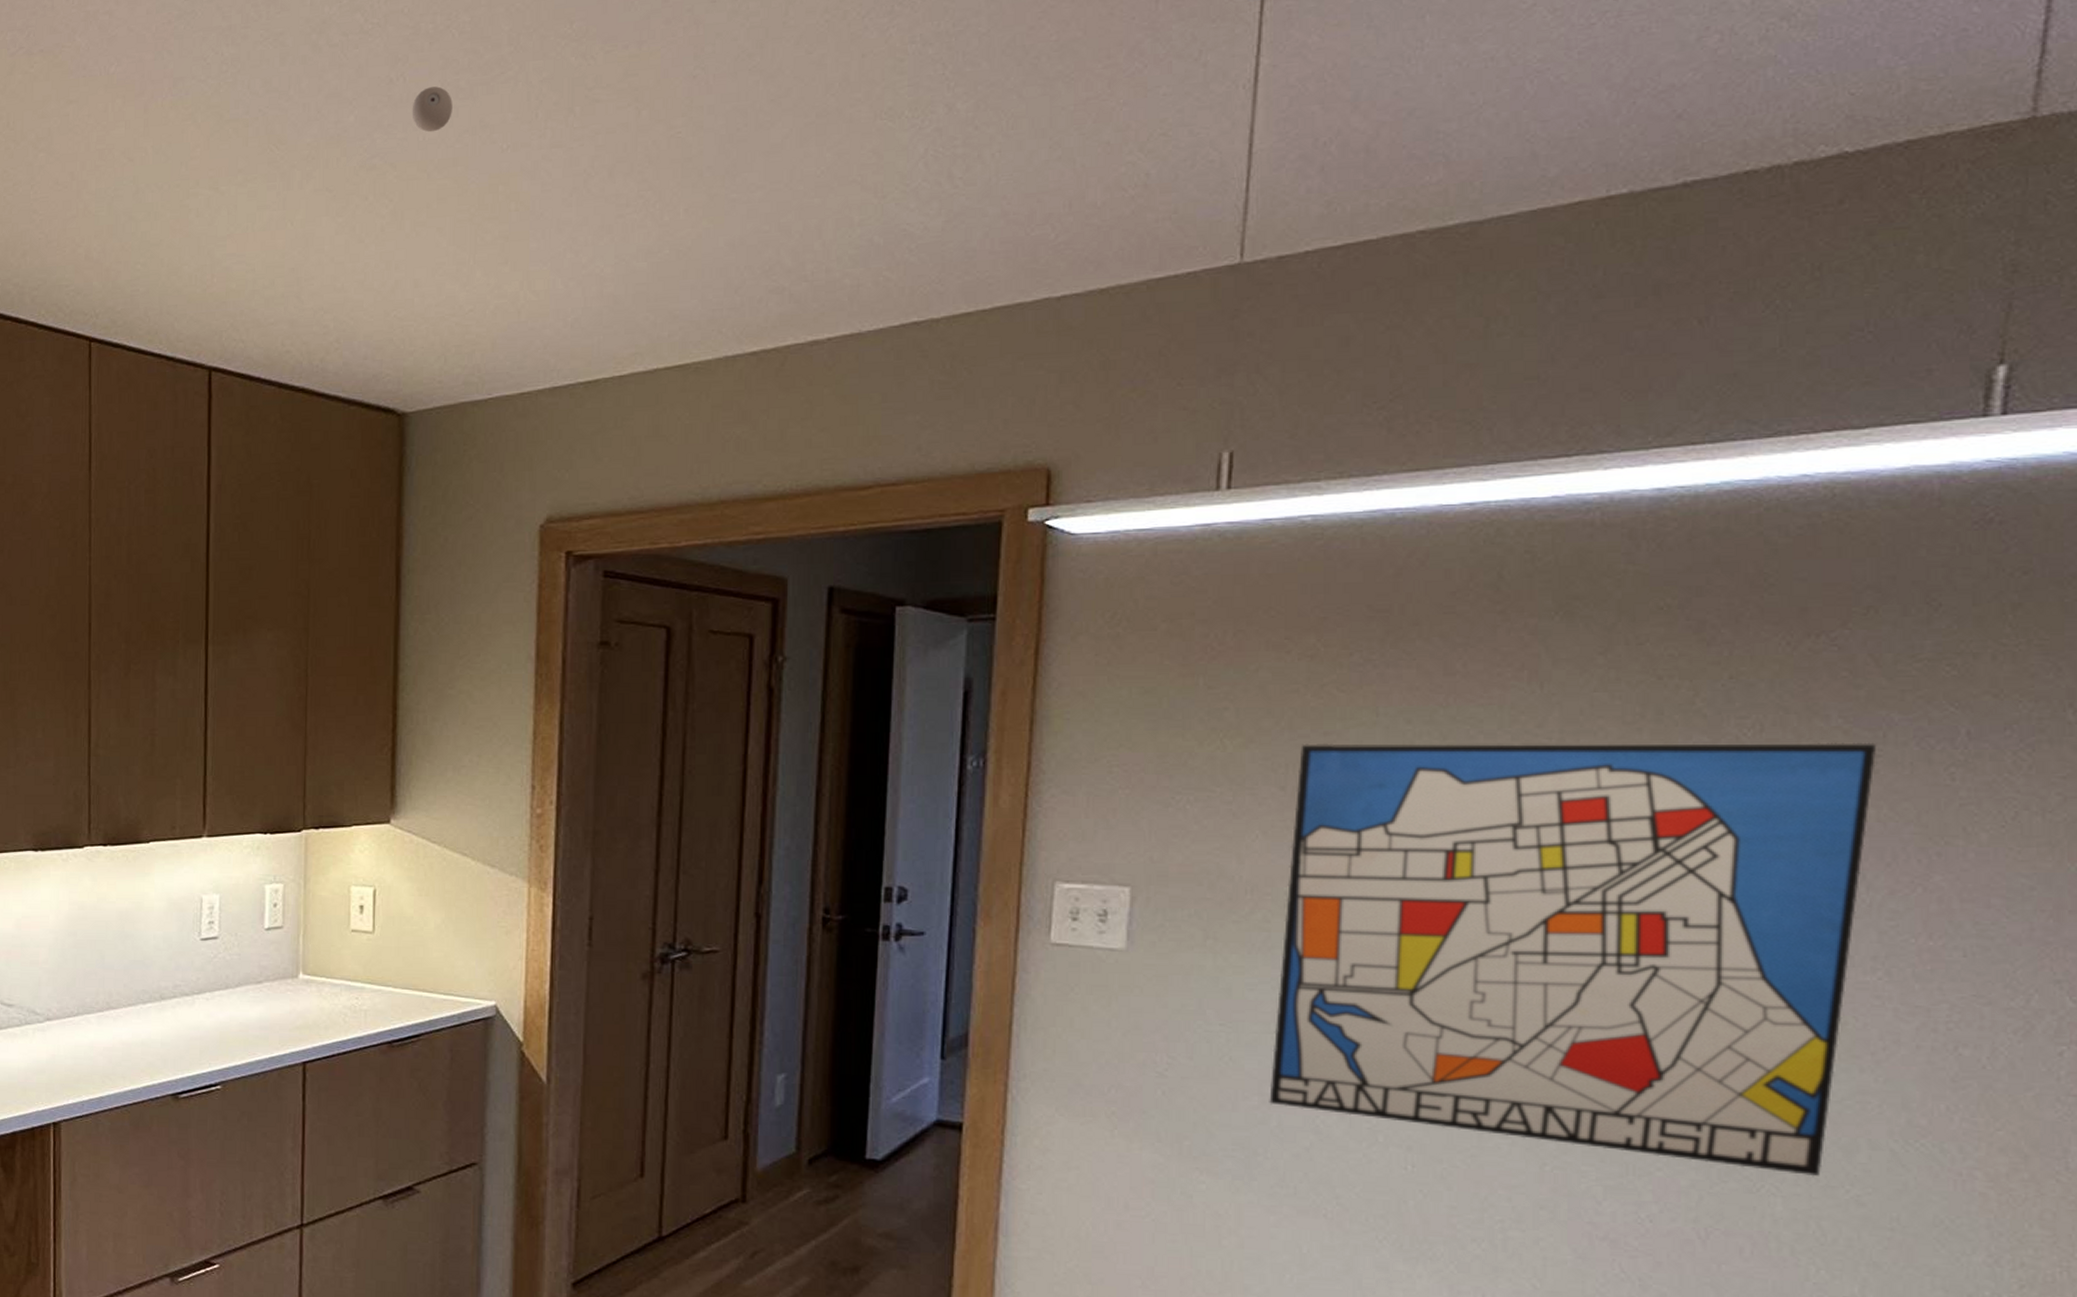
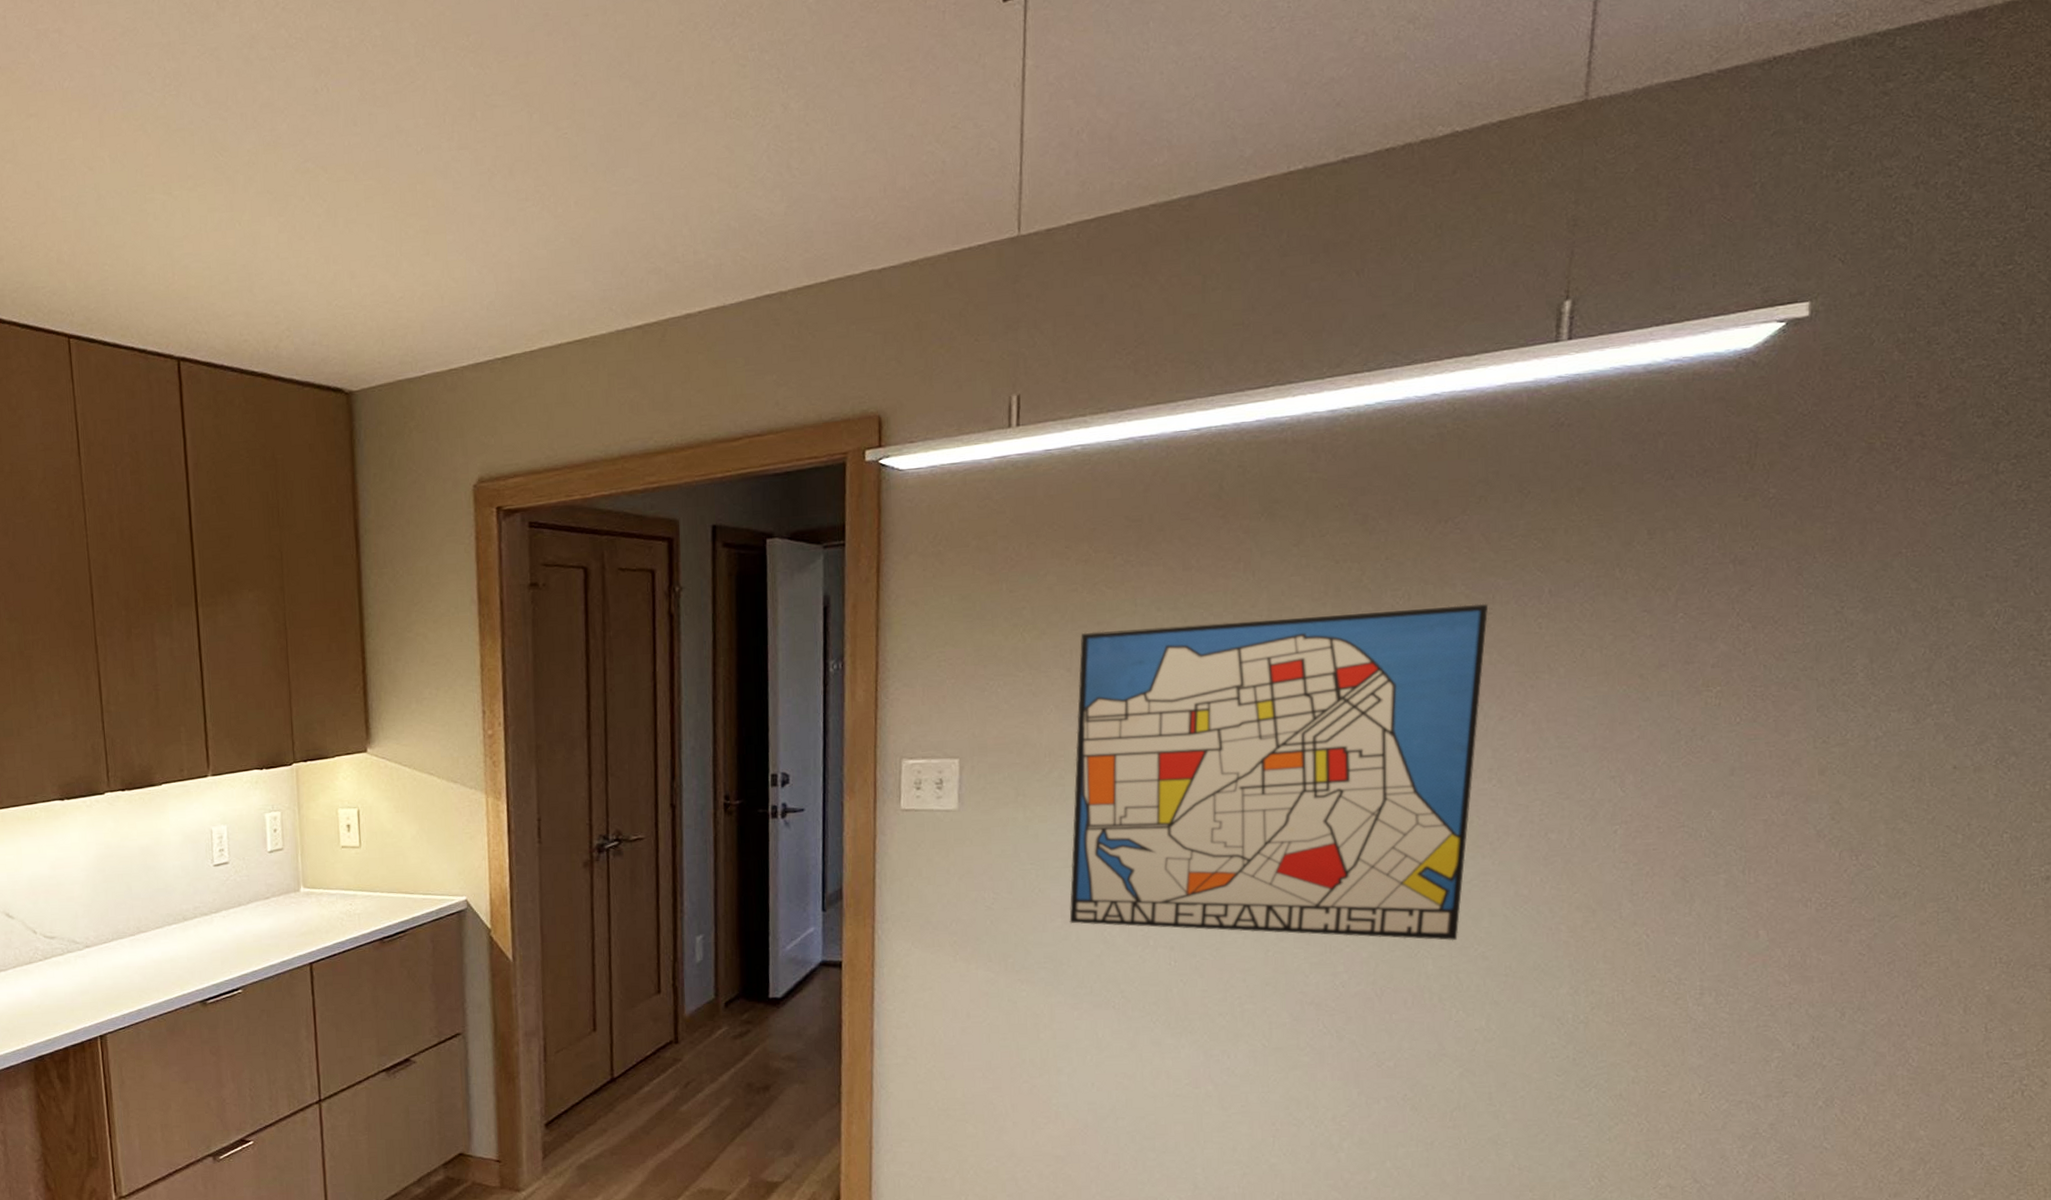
eyeball: present [411,86,453,133] -> none [336,95,372,138]

